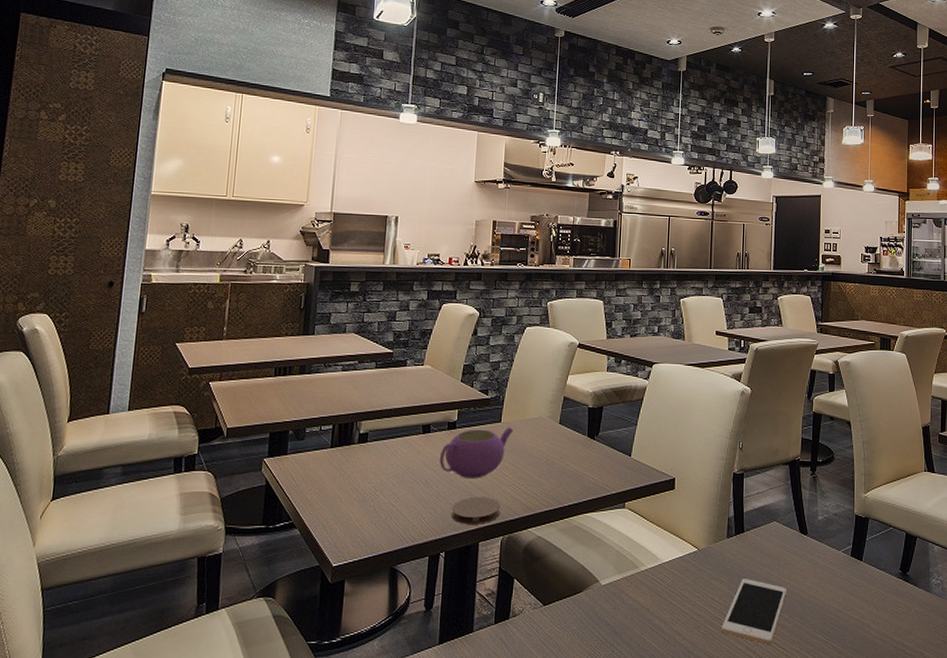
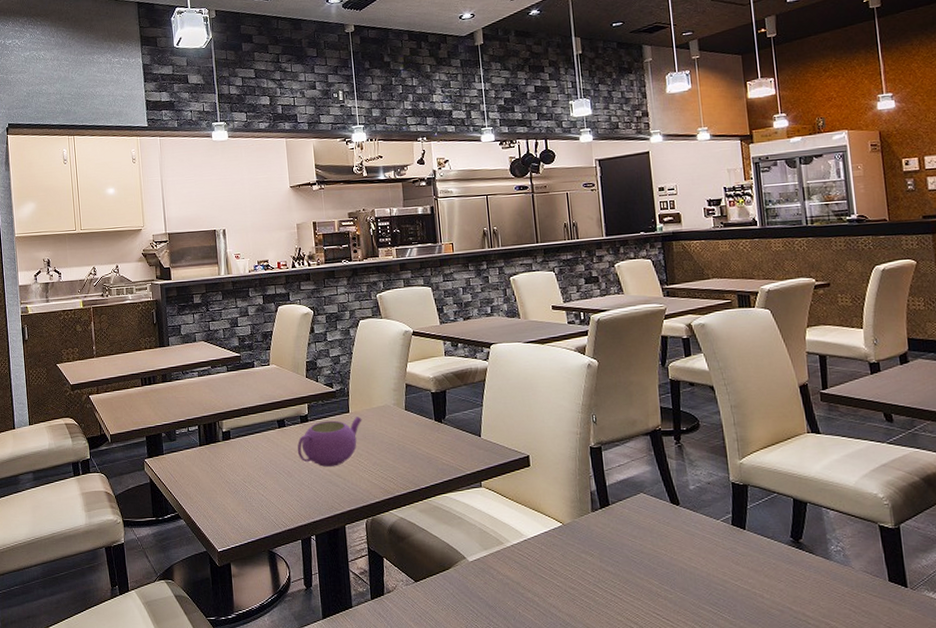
coaster: present [451,497,500,524] -> none [315,483,361,509]
cell phone: present [721,579,788,644] -> none [598,551,665,615]

